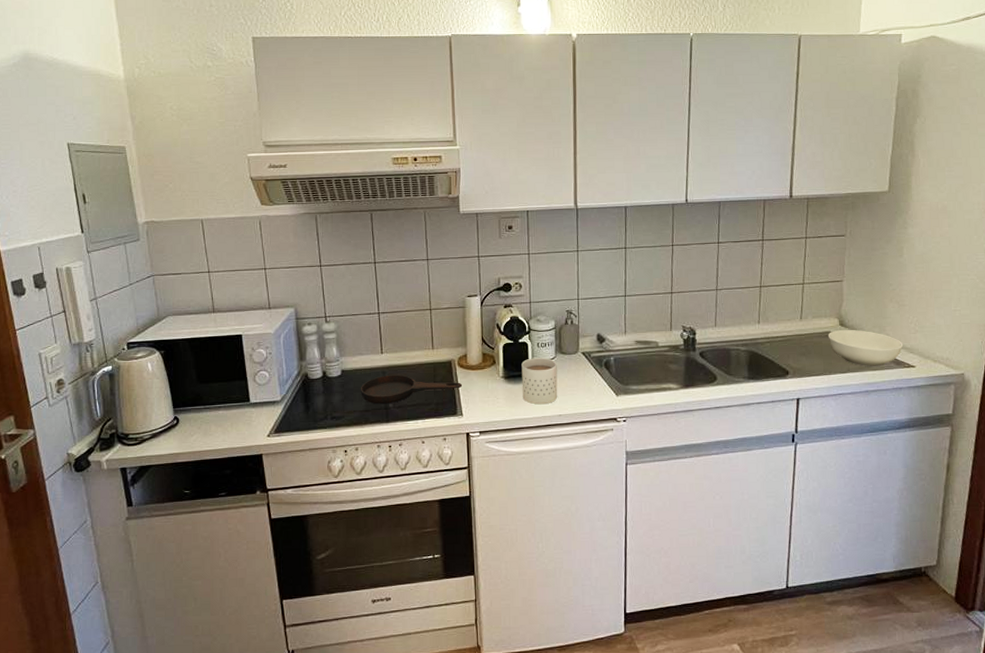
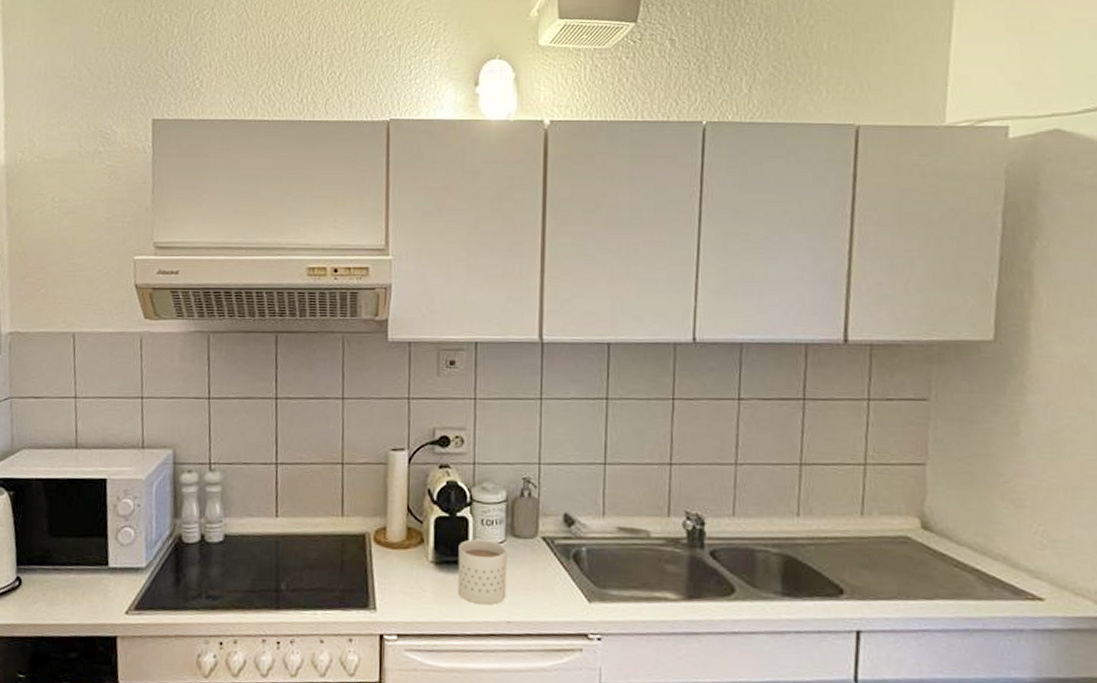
frying pan: present [361,374,463,404] -> none [246,546,379,585]
bowl: present [827,329,904,367] -> none [903,534,1024,595]

